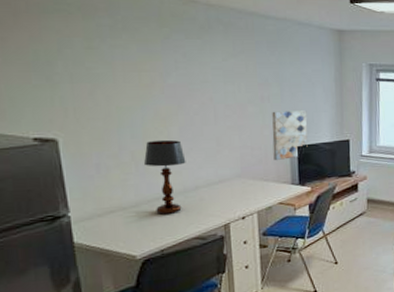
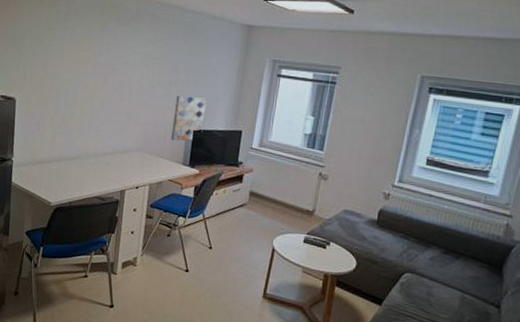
table lamp: present [143,139,186,215] -> none [69,108,101,173]

